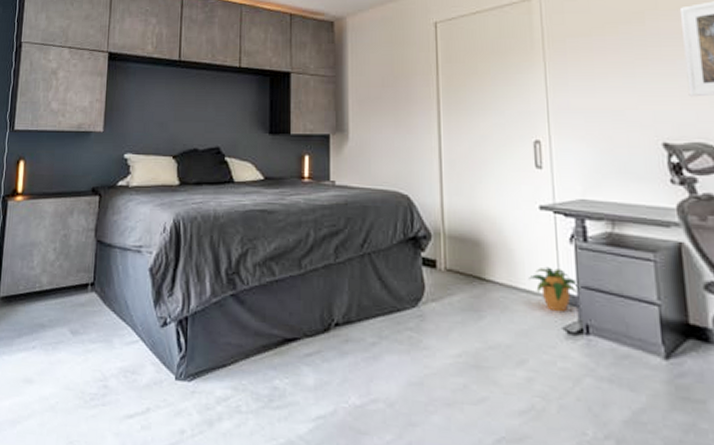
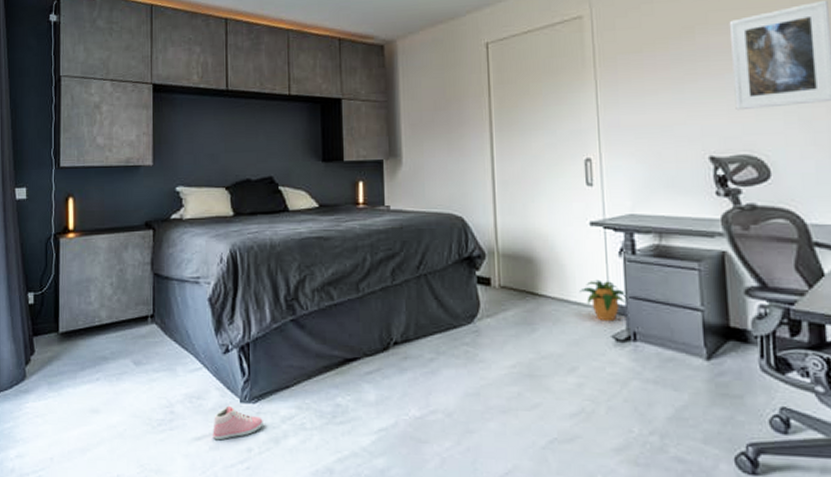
sneaker: none [145,382,198,420] -> present [212,405,263,441]

